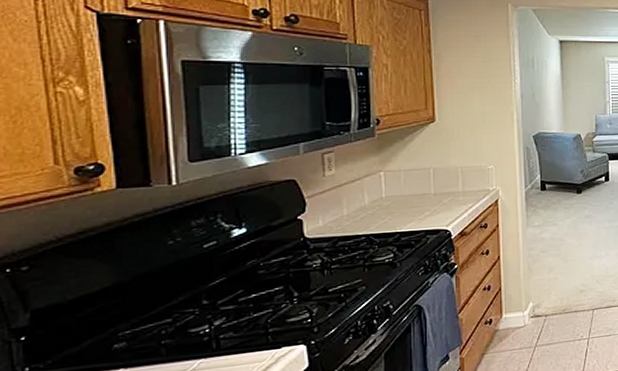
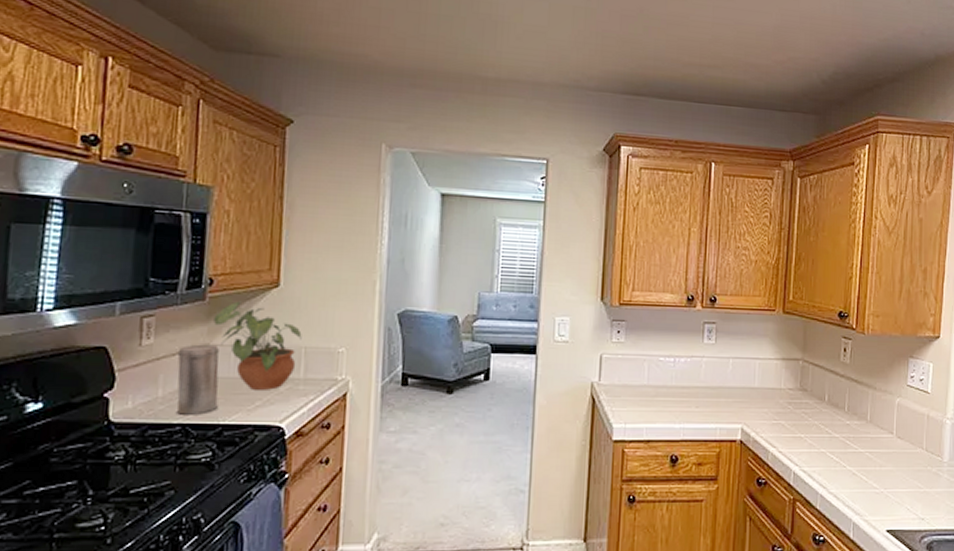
canister: none [356,171,394,228] -> present [175,344,219,415]
potted plant: none [384,135,458,204] -> present [214,301,302,392]

